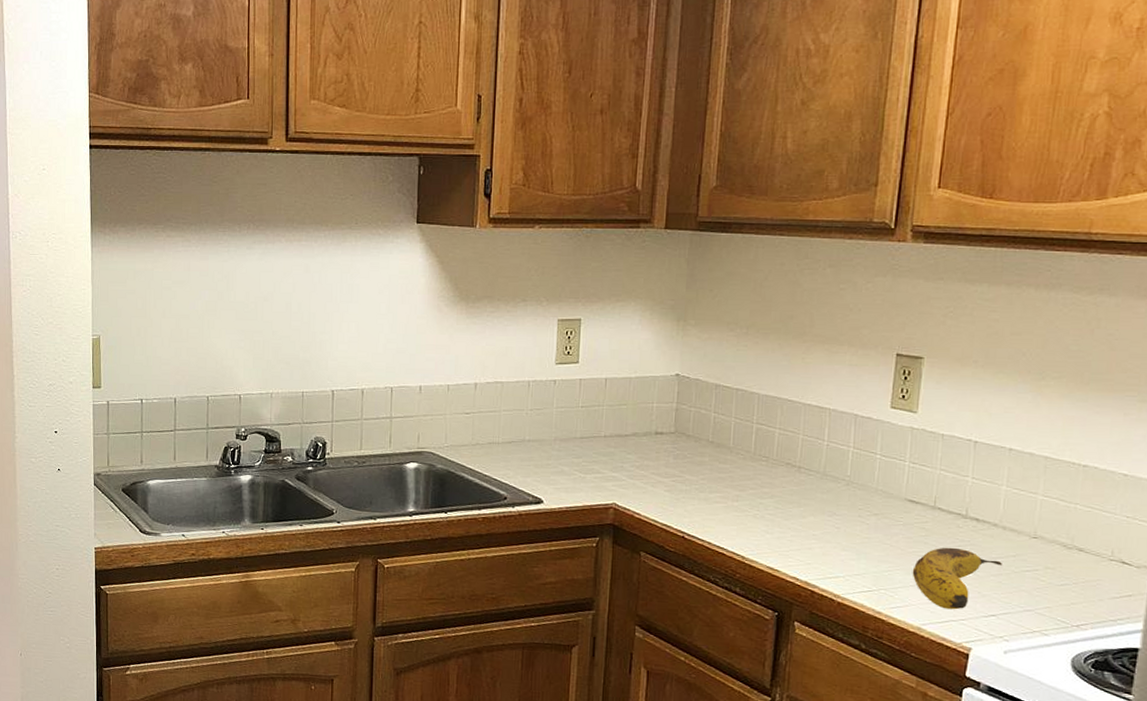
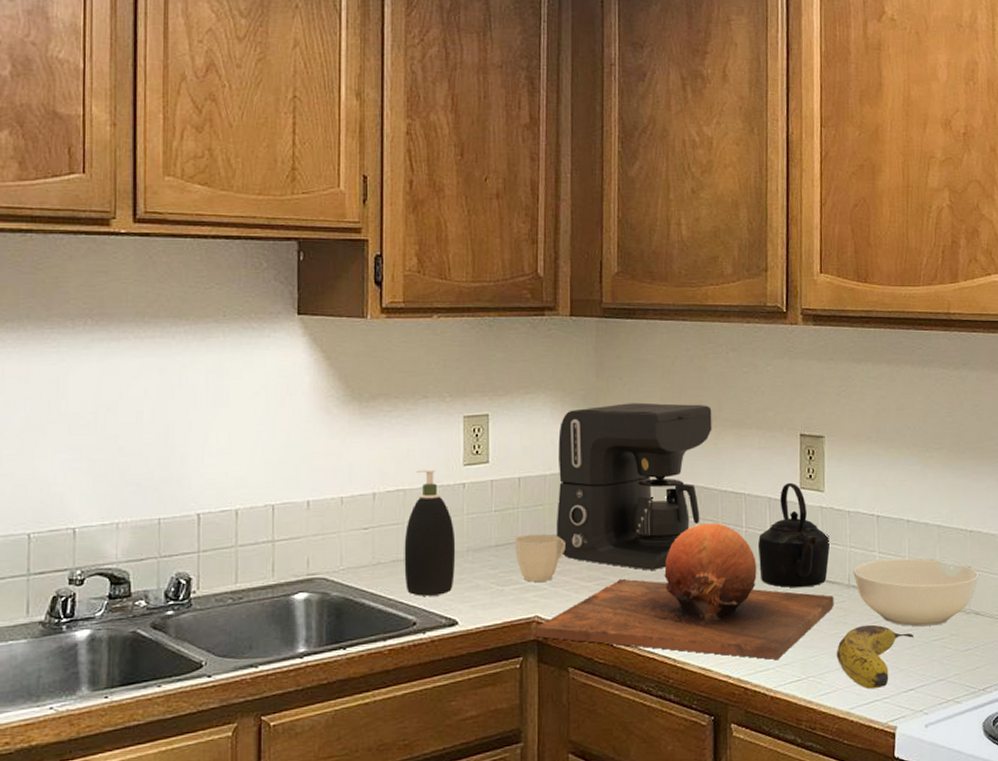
soap dispenser: none [498,365,545,476] -> present [404,469,456,596]
cup: none [598,430,646,473] -> present [515,534,566,582]
chopping board: none [613,434,916,569] -> present [536,523,834,660]
coffee maker: none [637,314,803,473] -> present [556,402,712,570]
kettle: none [838,401,918,504] -> present [758,482,830,588]
bowl: none [940,485,1089,557] -> present [853,558,980,627]

